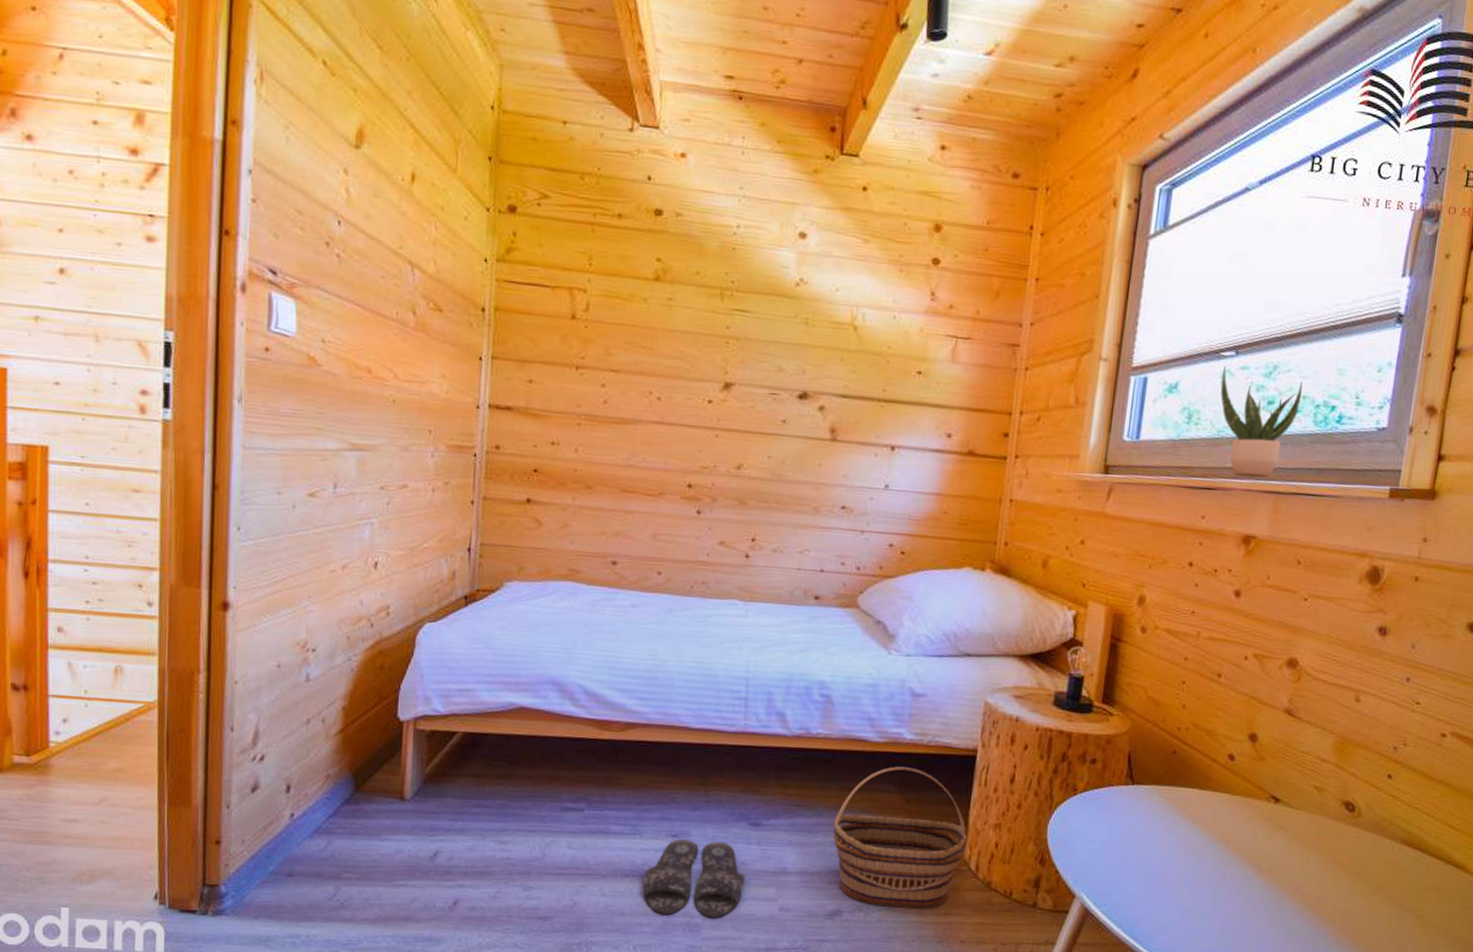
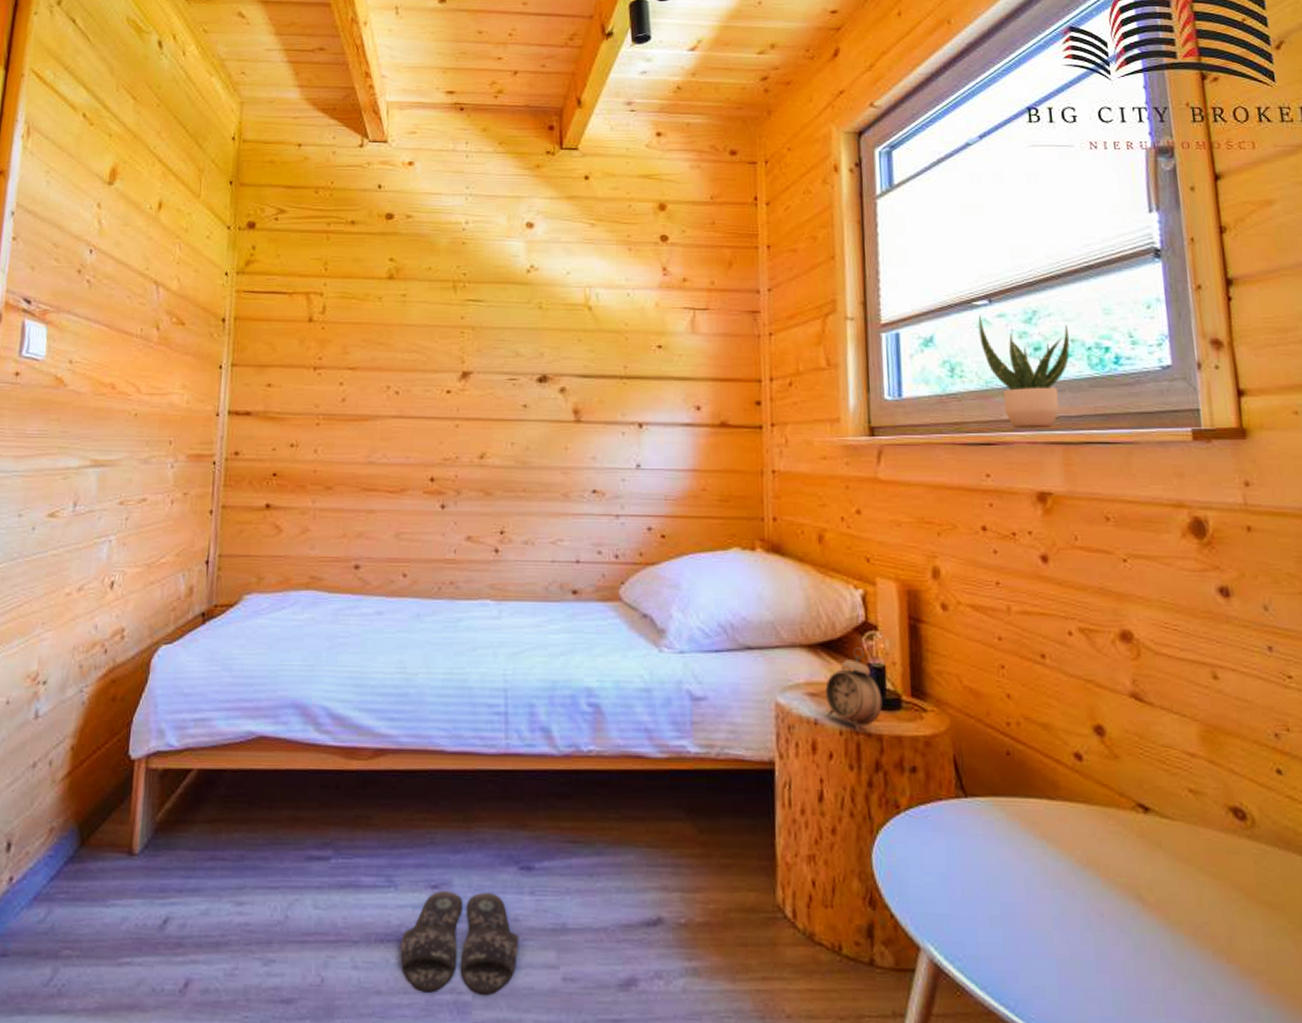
basket: present [833,766,967,909] -> none [618,787,777,973]
alarm clock: none [1027,659,1077,729] -> present [825,647,883,732]

